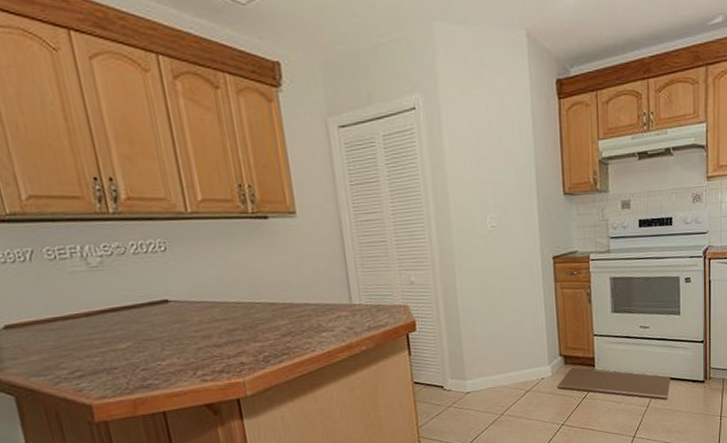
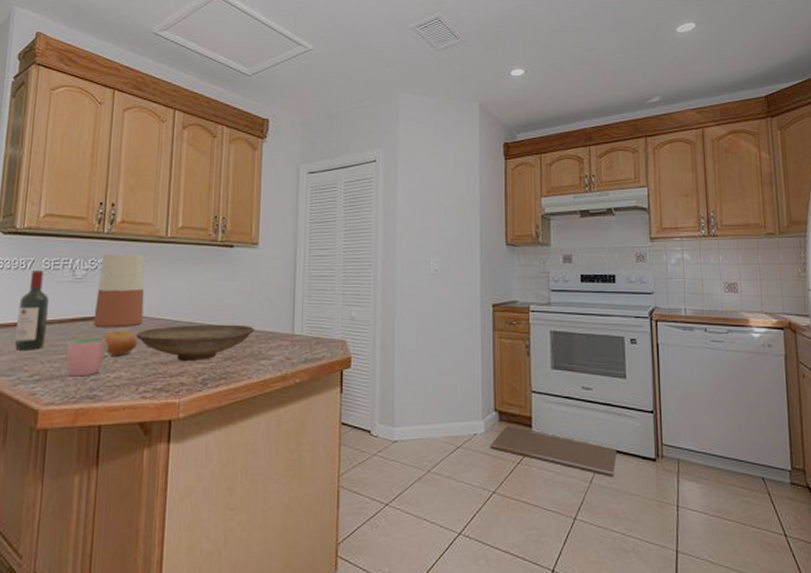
wine bottle: none [29,262,77,349] -> present [15,271,50,350]
cup: none [101,326,151,369] -> present [65,337,108,377]
vase: none [115,234,183,318] -> present [93,254,145,328]
fruit: none [139,316,184,343] -> present [101,330,138,355]
decorative bowl: none [179,299,309,343] -> present [136,324,254,362]

